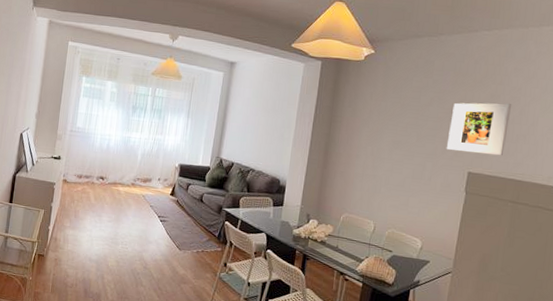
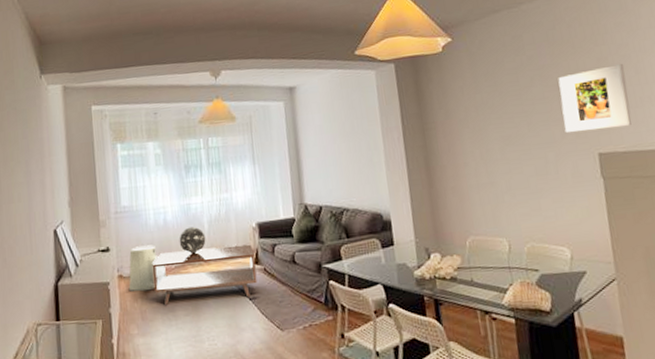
air purifier: none [69,160,98,197] -> present [128,245,159,292]
coffee table: none [88,170,172,220] -> present [152,245,257,306]
decorative globe: none [115,155,137,177] -> present [179,226,206,254]

